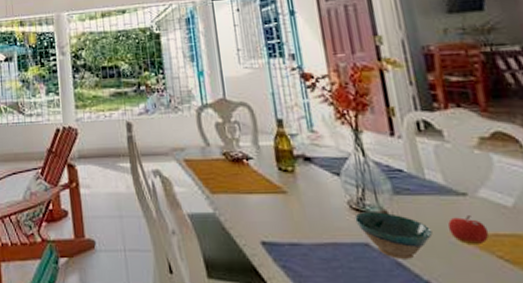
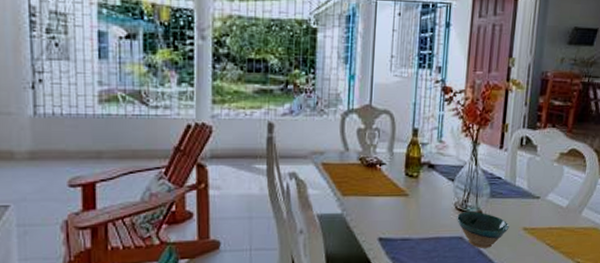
fruit: present [447,216,490,246] -> none [520,214,546,237]

